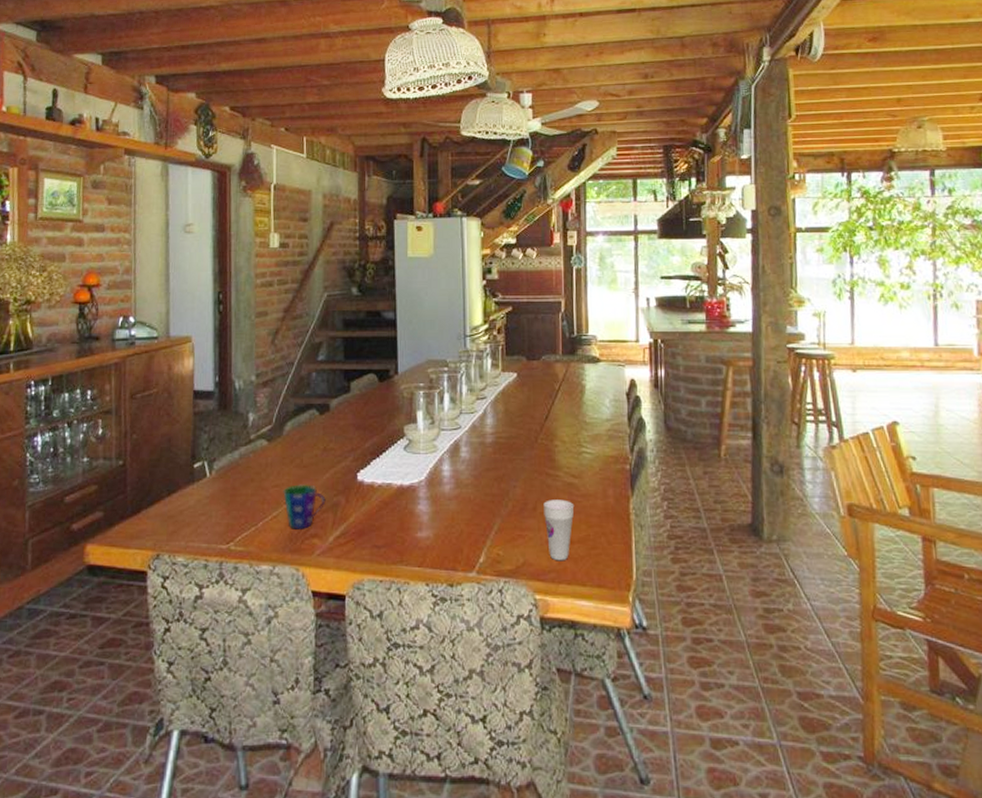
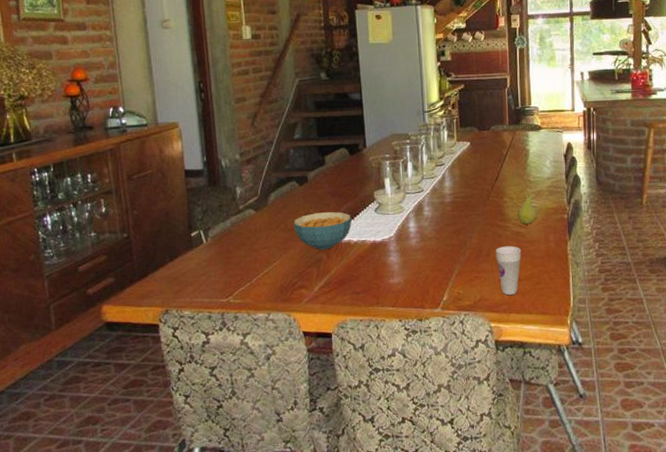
cup: present [283,484,326,529] -> none [272,245,310,283]
cereal bowl: none [310,448,377,492] -> present [293,212,352,250]
fruit: none [570,436,596,475] -> present [517,192,539,225]

